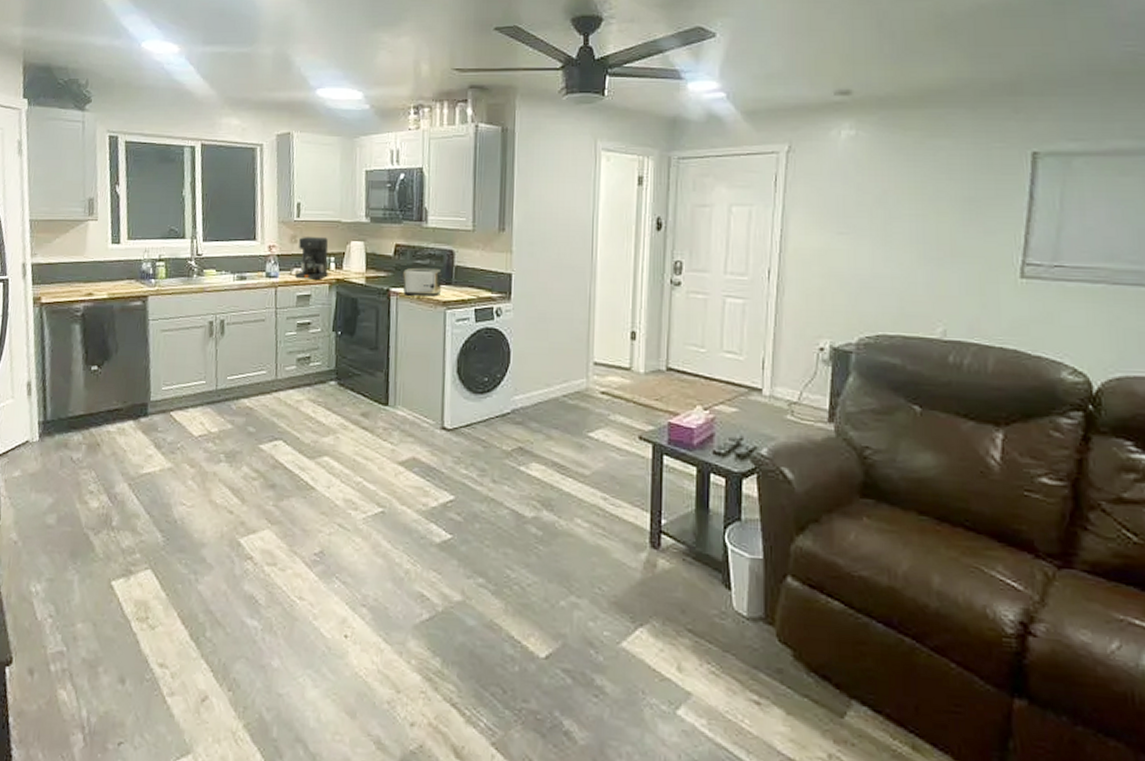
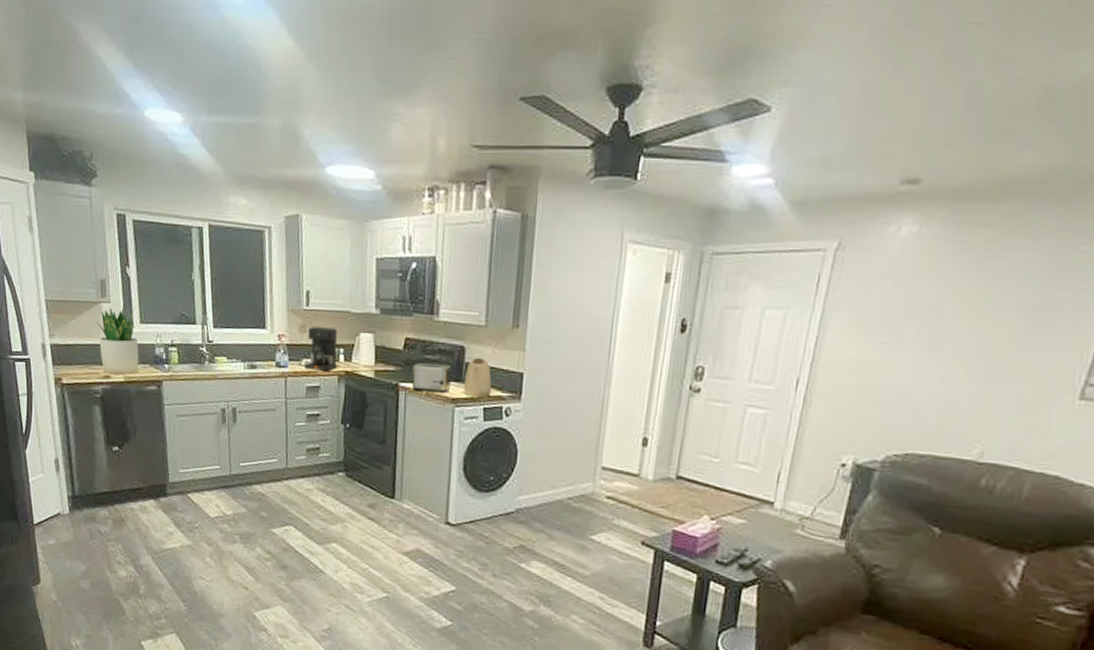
planter: none [82,222,125,291] -> present [96,305,139,375]
kettle: none [453,260,481,300] -> present [463,357,492,398]

